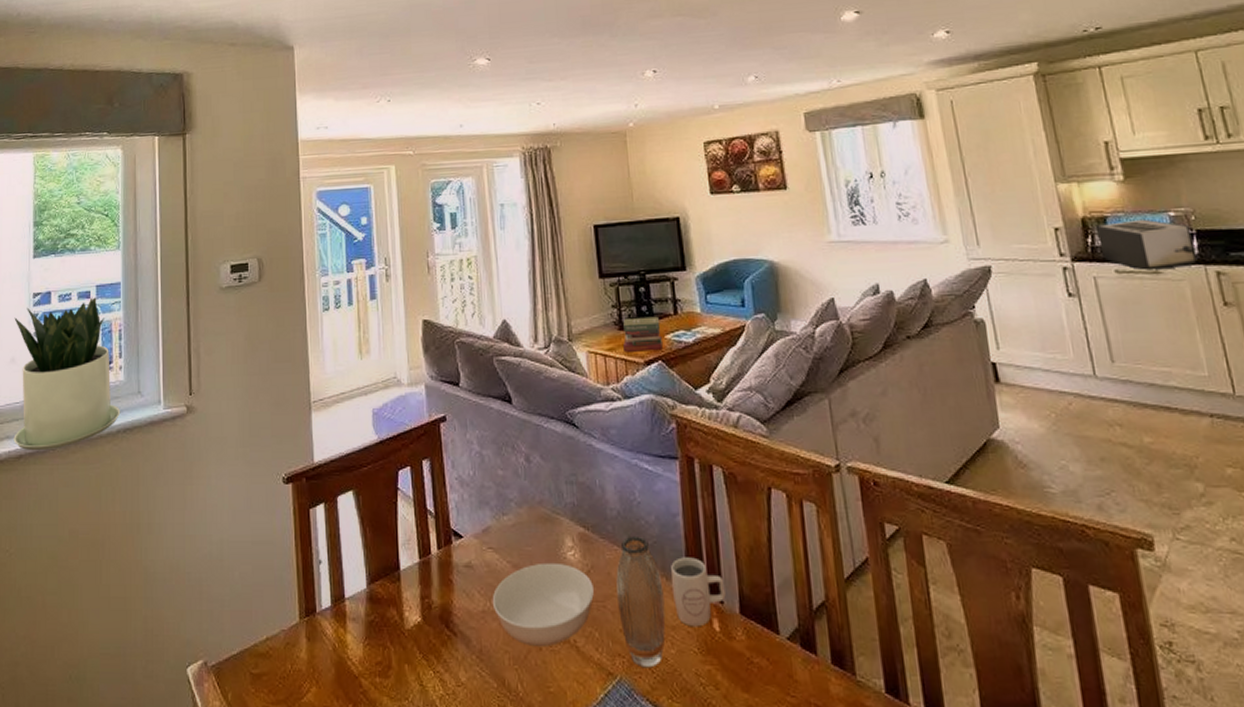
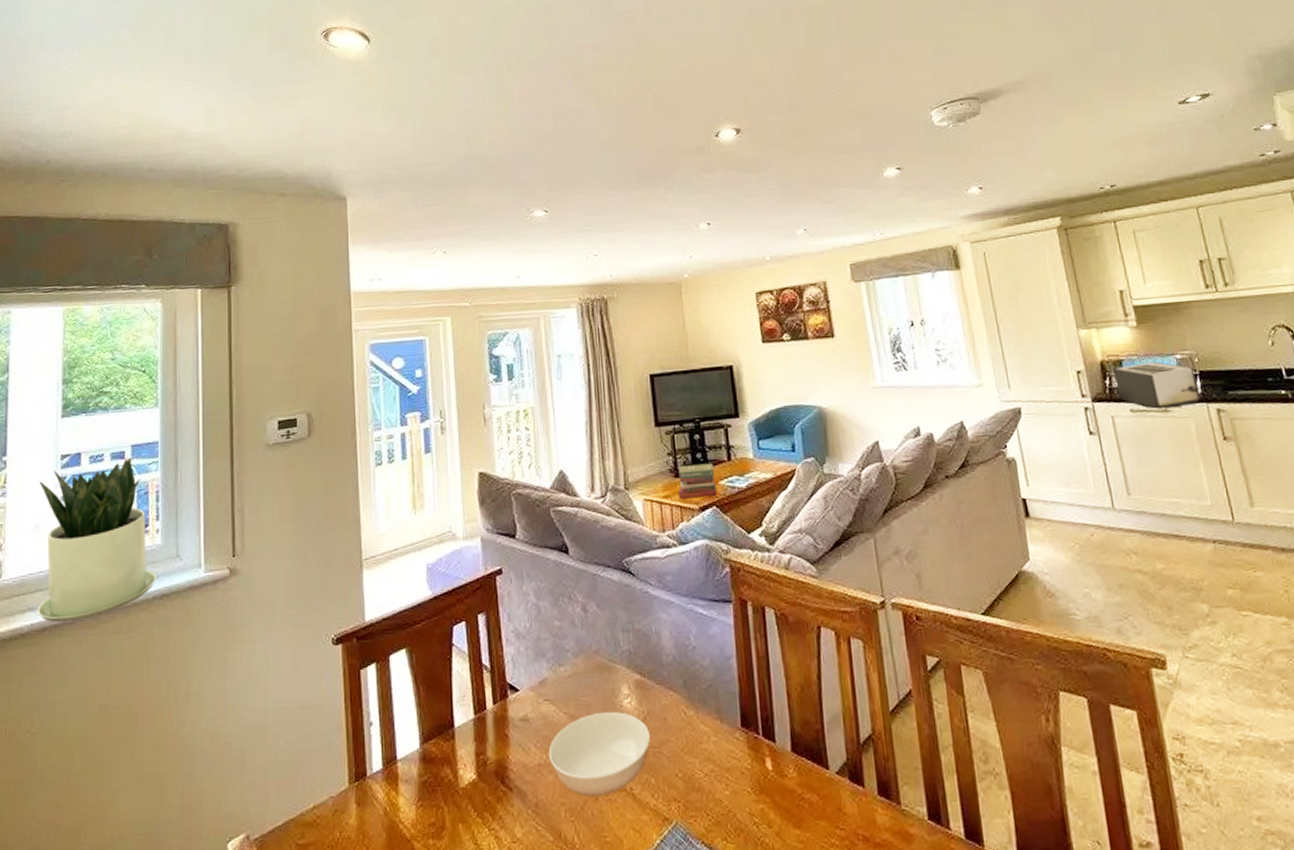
vase: present [616,535,666,668] -> none [671,680,720,811]
mug: present [671,557,726,627] -> none [725,698,778,768]

